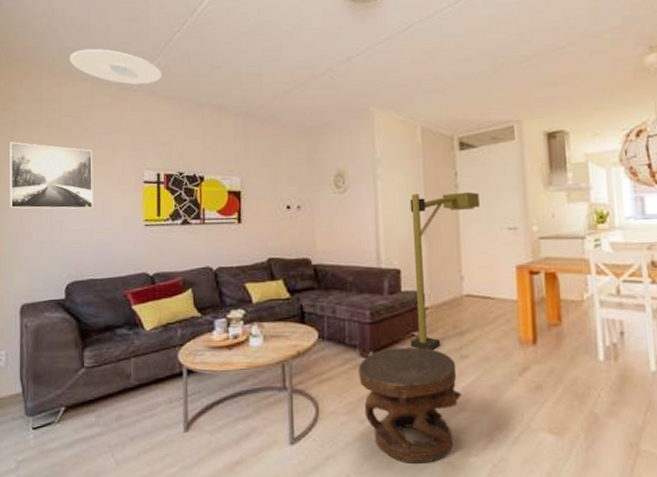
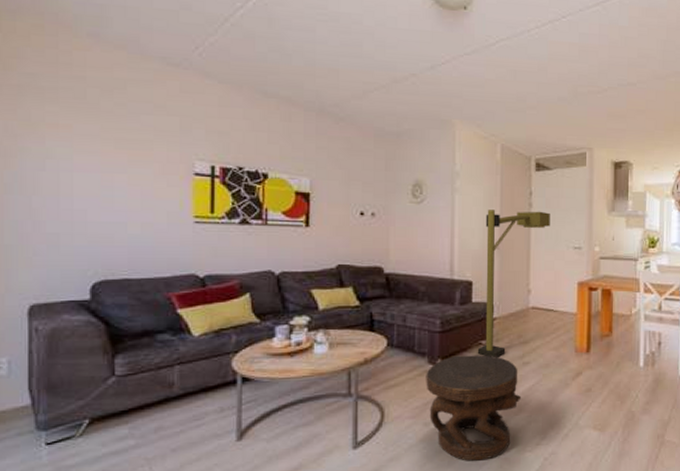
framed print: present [10,142,94,209] -> none [12,110,129,199]
ceiling light: present [70,48,162,85] -> none [98,9,219,63]

